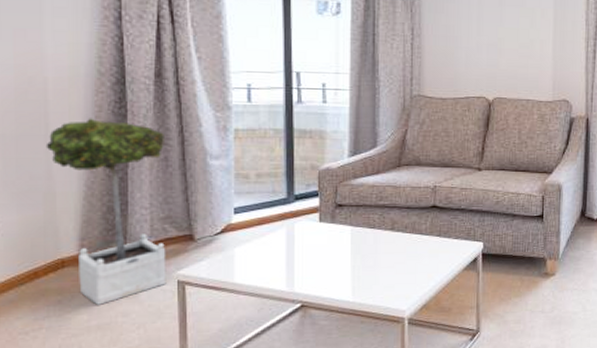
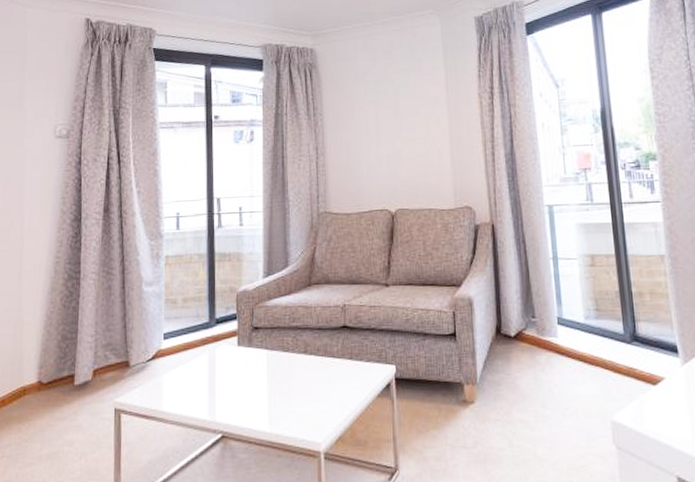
potted tree: present [46,118,167,305] -> none [19,253,109,433]

